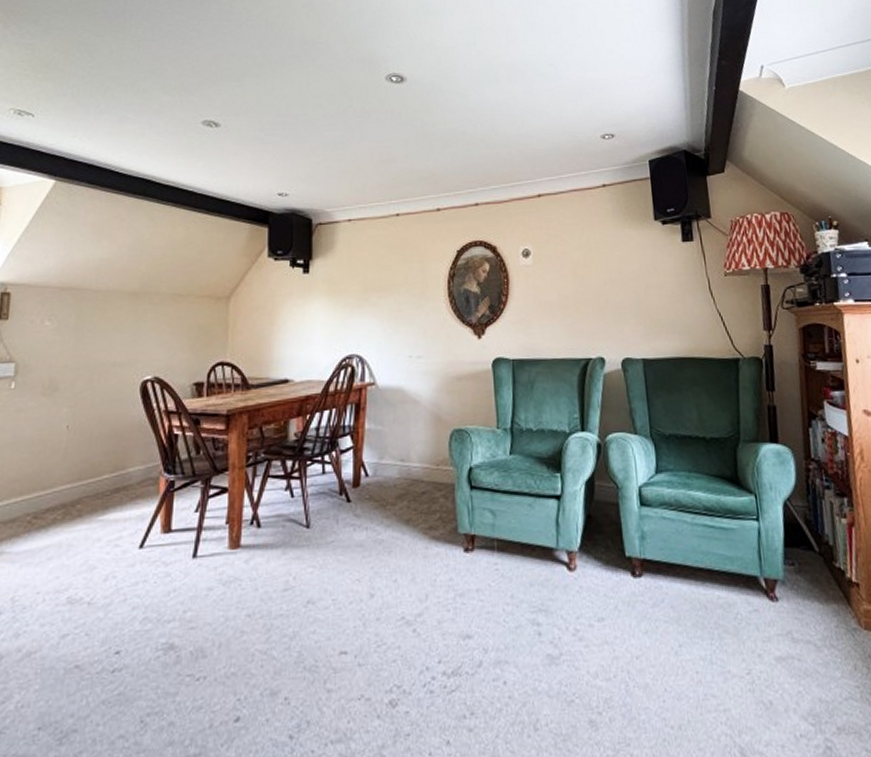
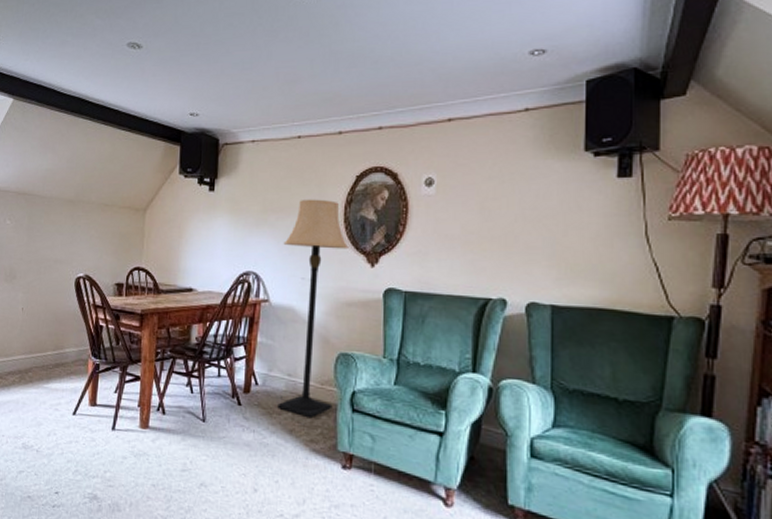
lamp: none [387,275,455,504] -> present [277,199,349,419]

